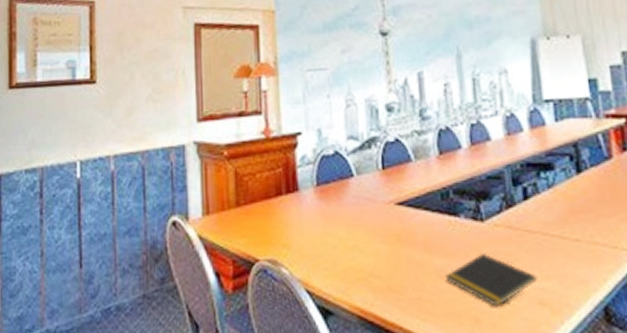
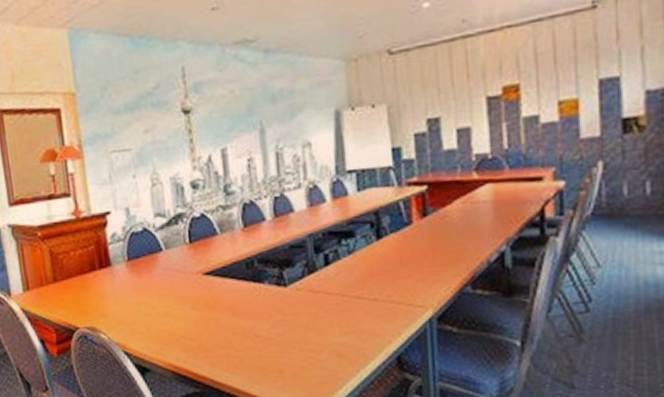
notepad: present [445,254,538,307] -> none [251,315,337,360]

